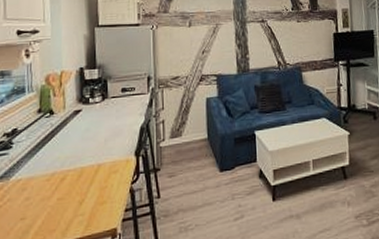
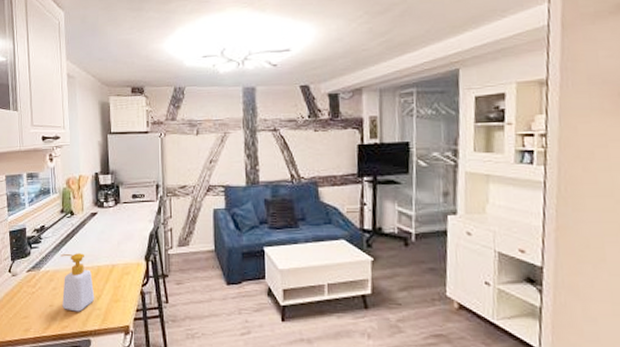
soap bottle: none [36,155,77,222] -> present [60,253,95,312]

